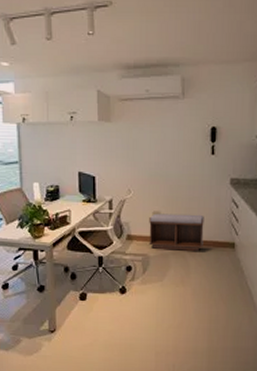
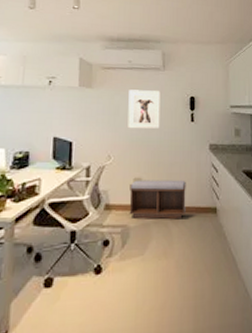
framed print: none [146,122,179,163] -> present [128,89,160,129]

